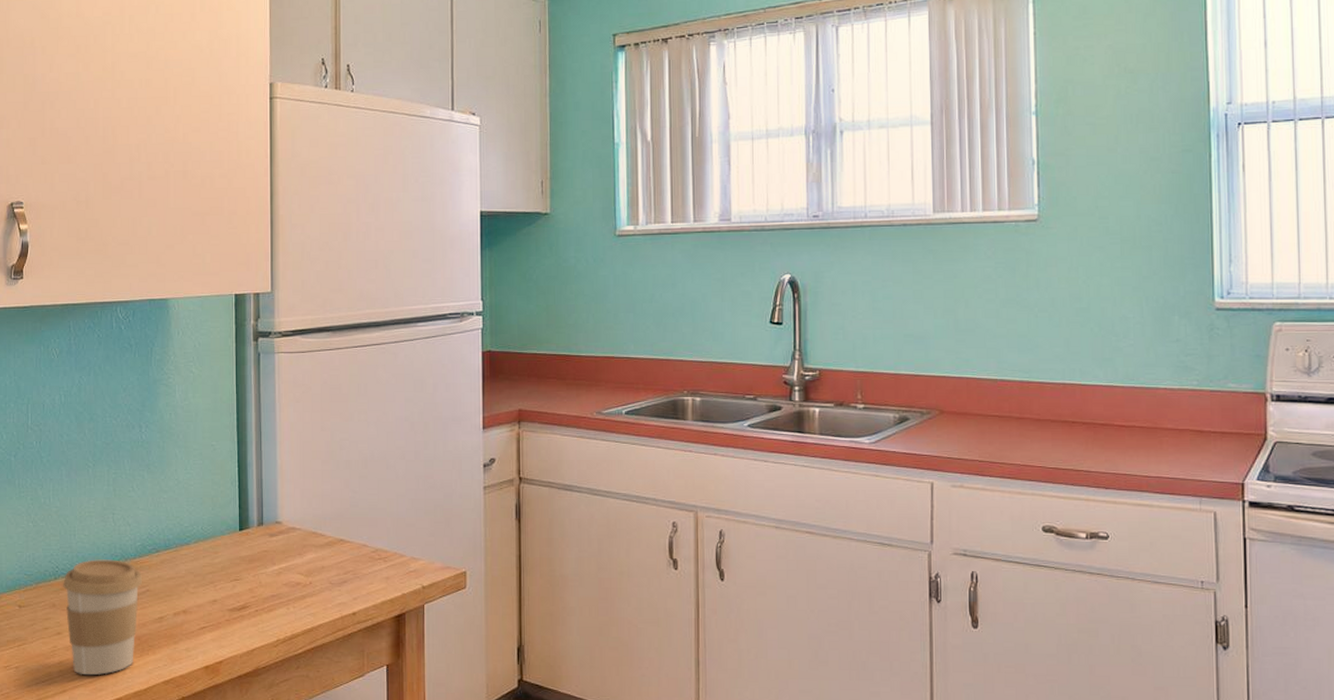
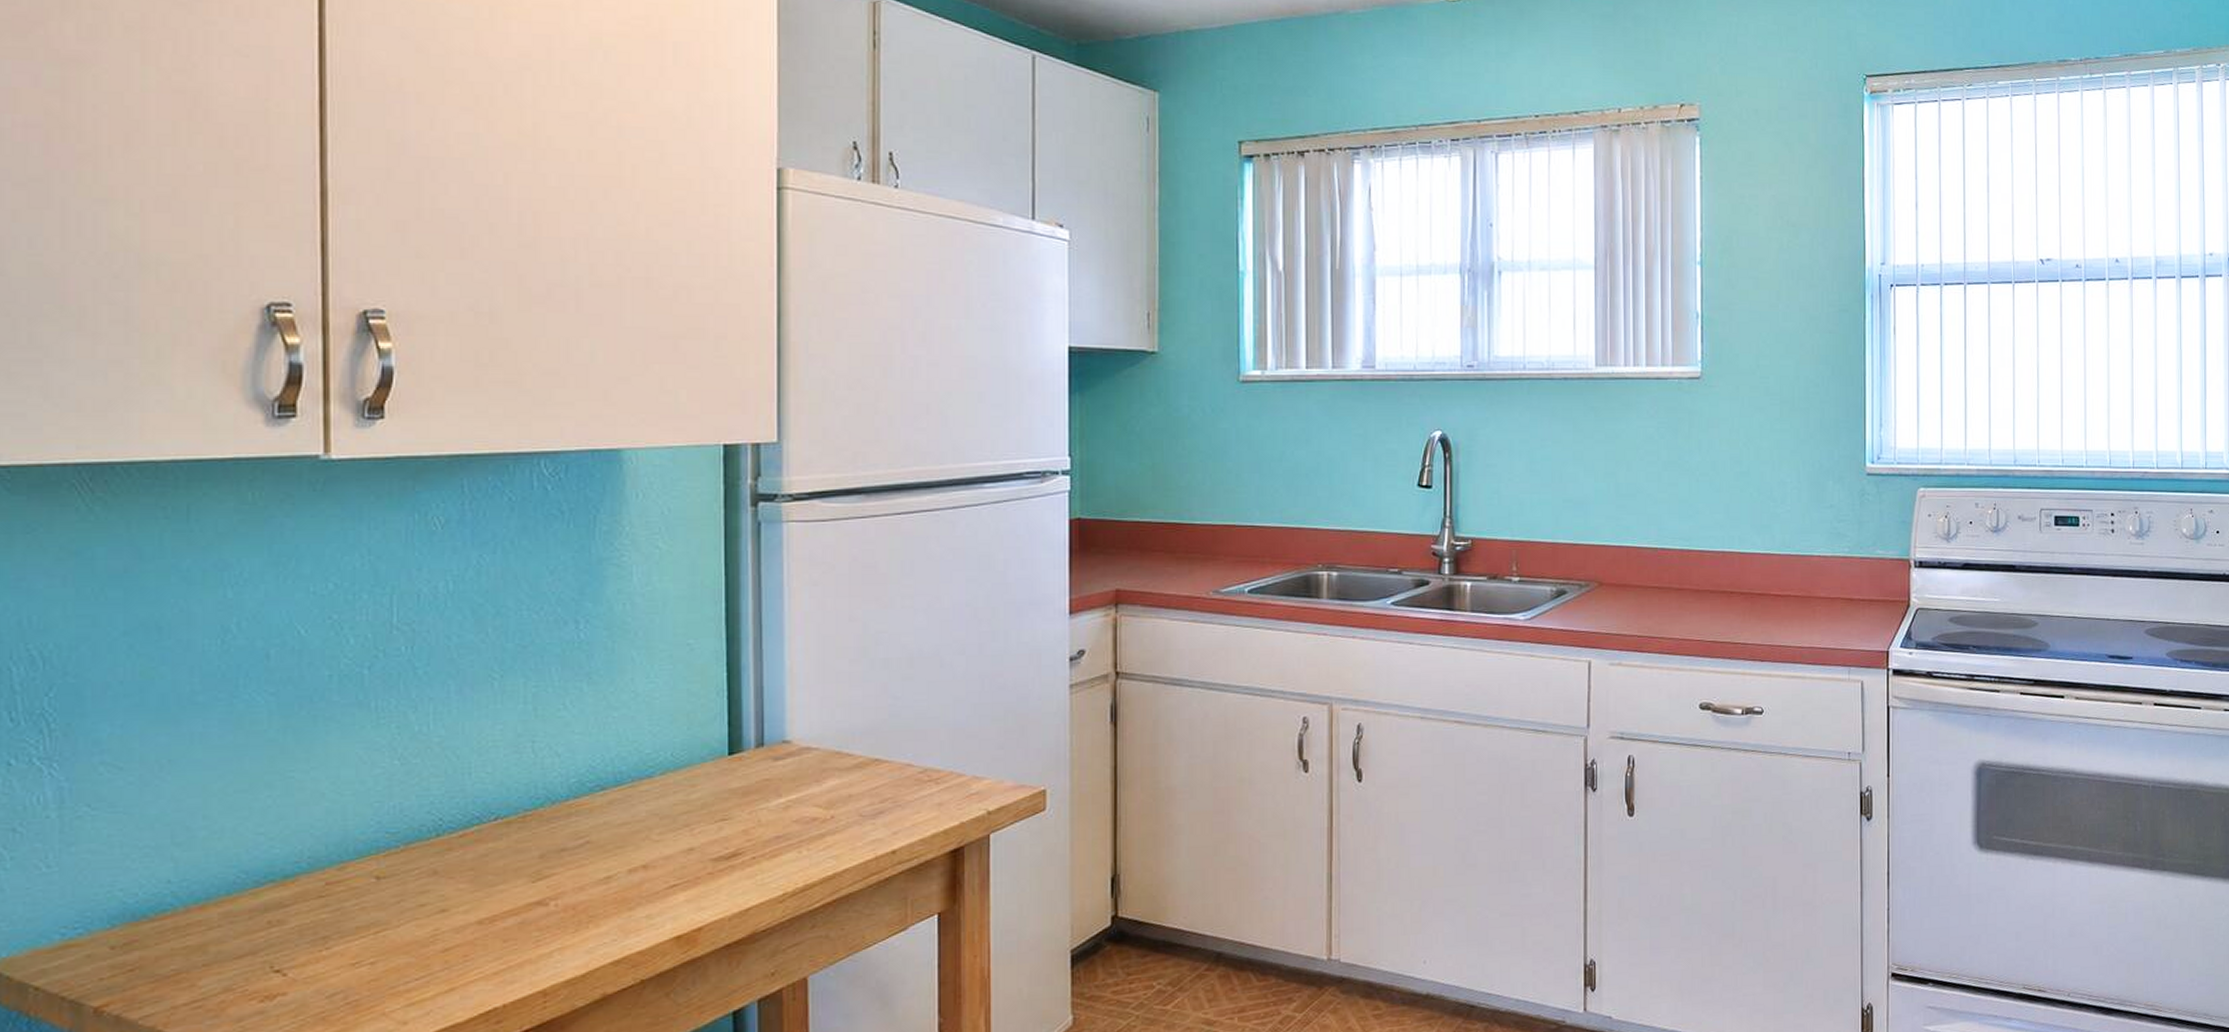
coffee cup: present [63,559,142,675] -> none [450,803,578,965]

